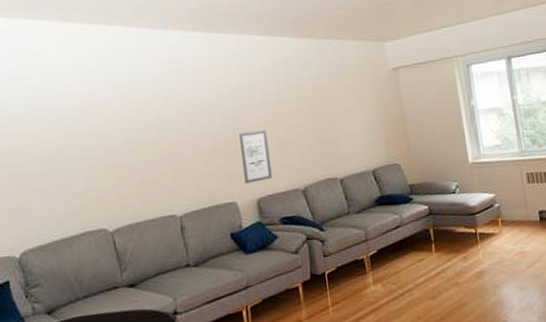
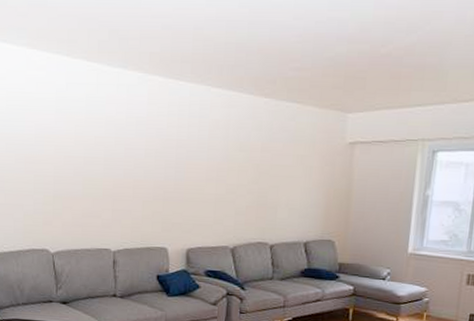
wall art: present [239,129,272,184] -> none [178,183,208,233]

